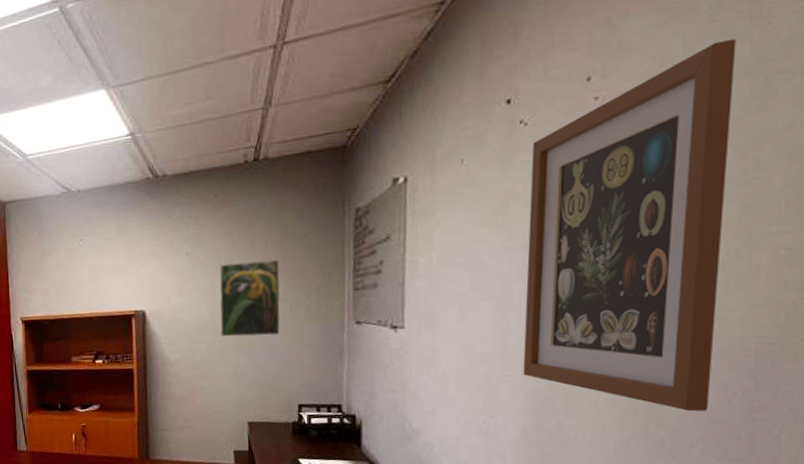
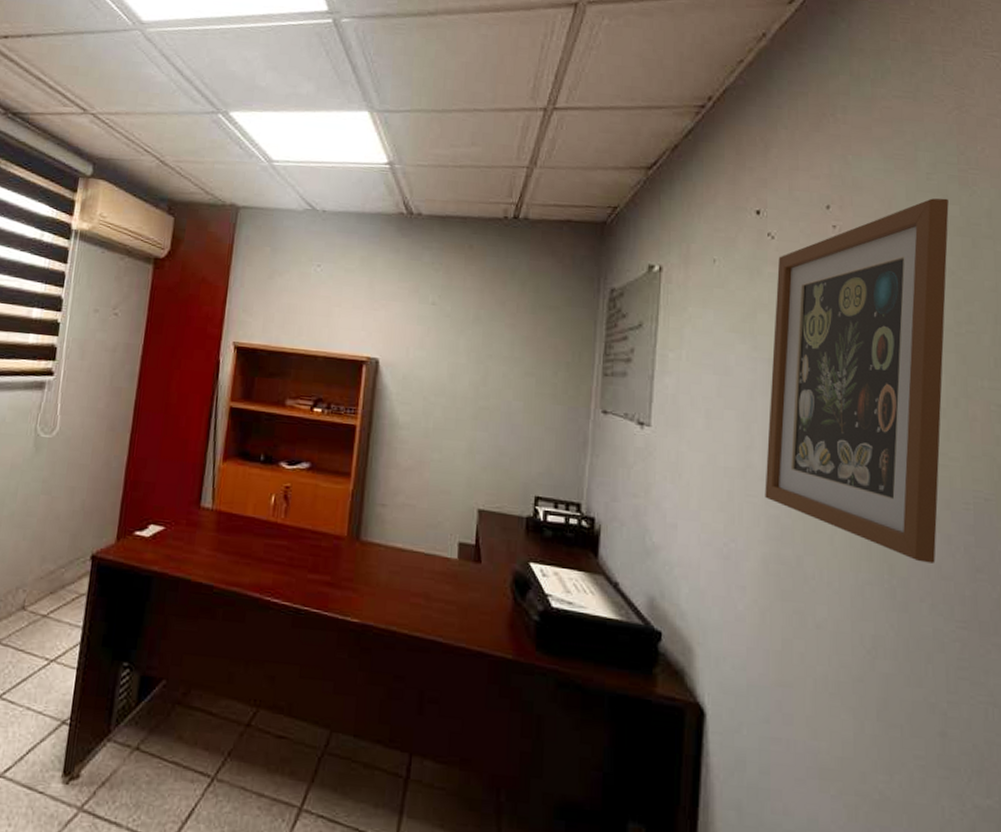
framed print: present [219,259,281,337] -> none [458,321,529,412]

